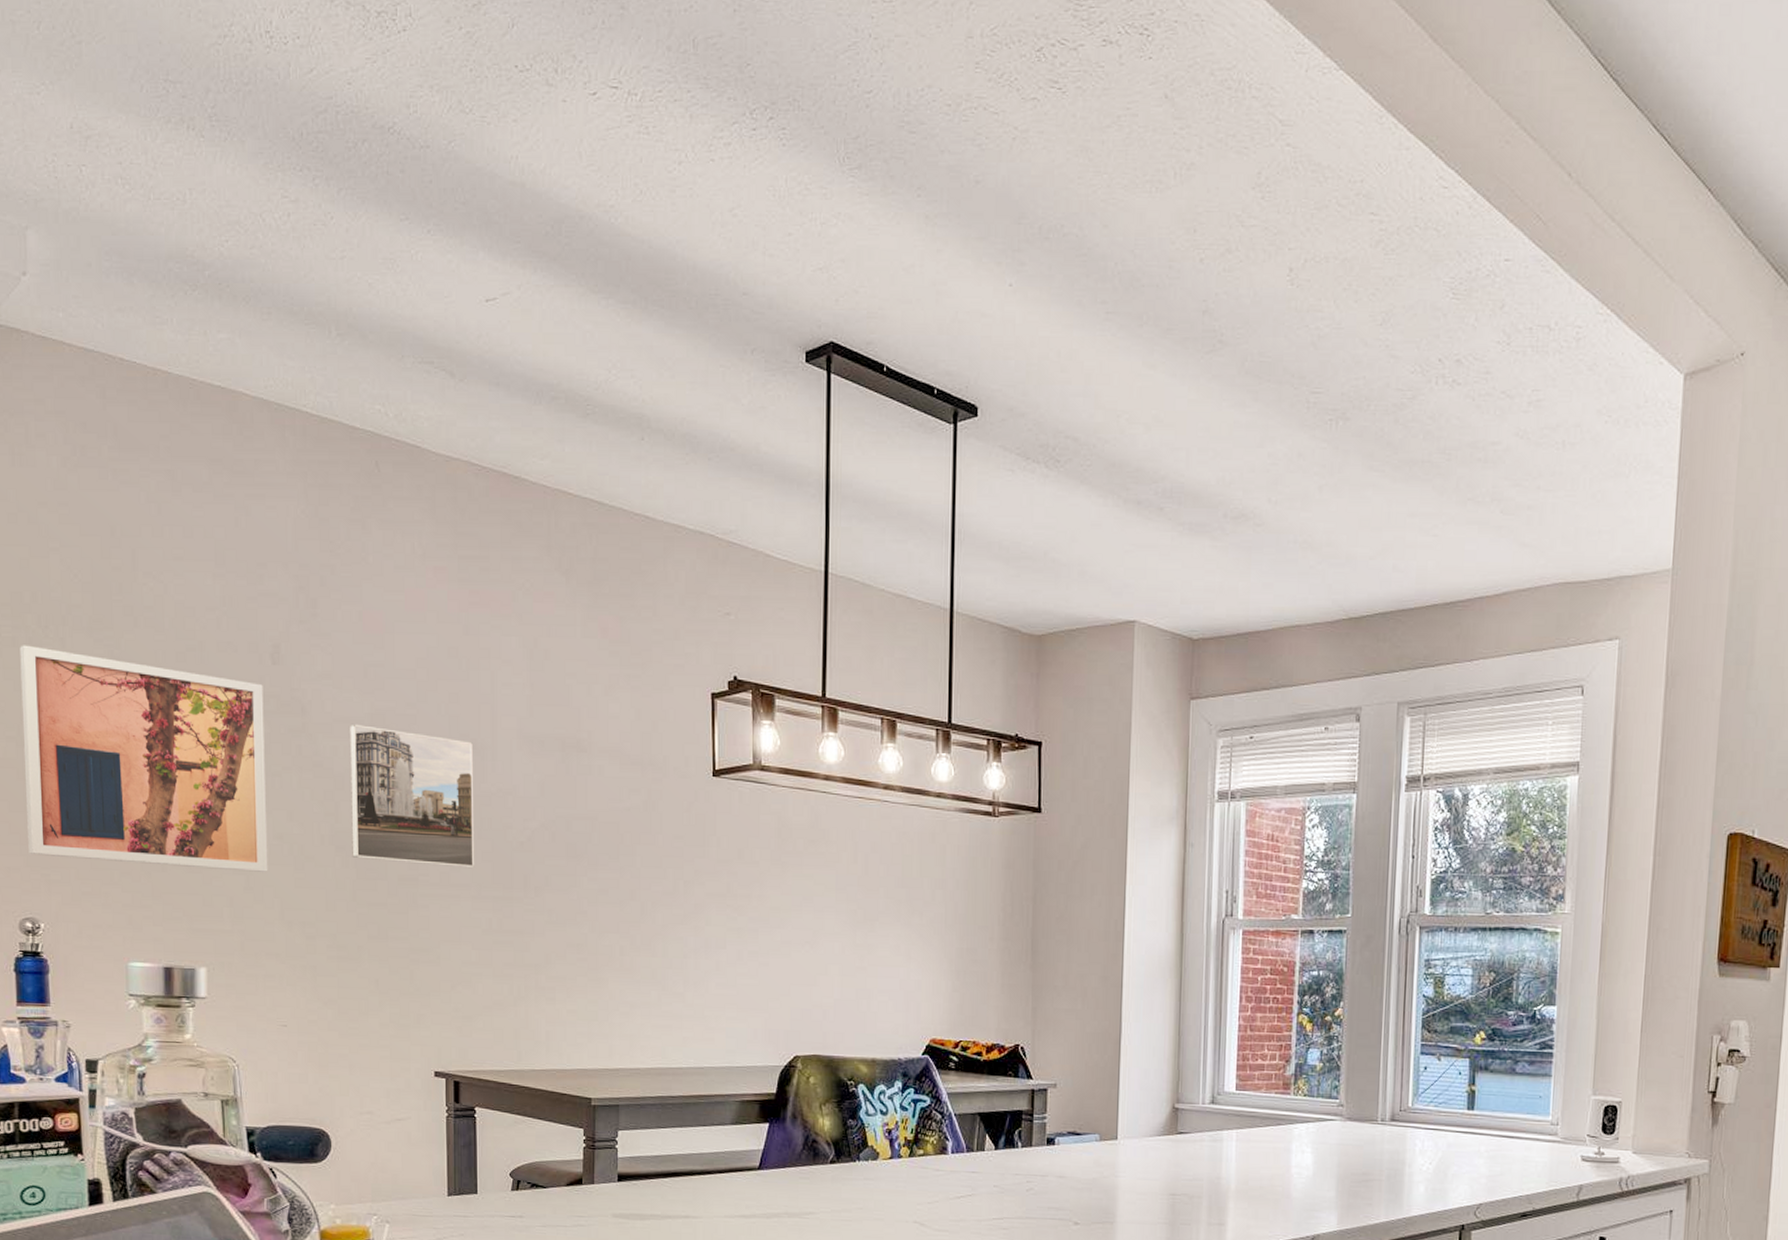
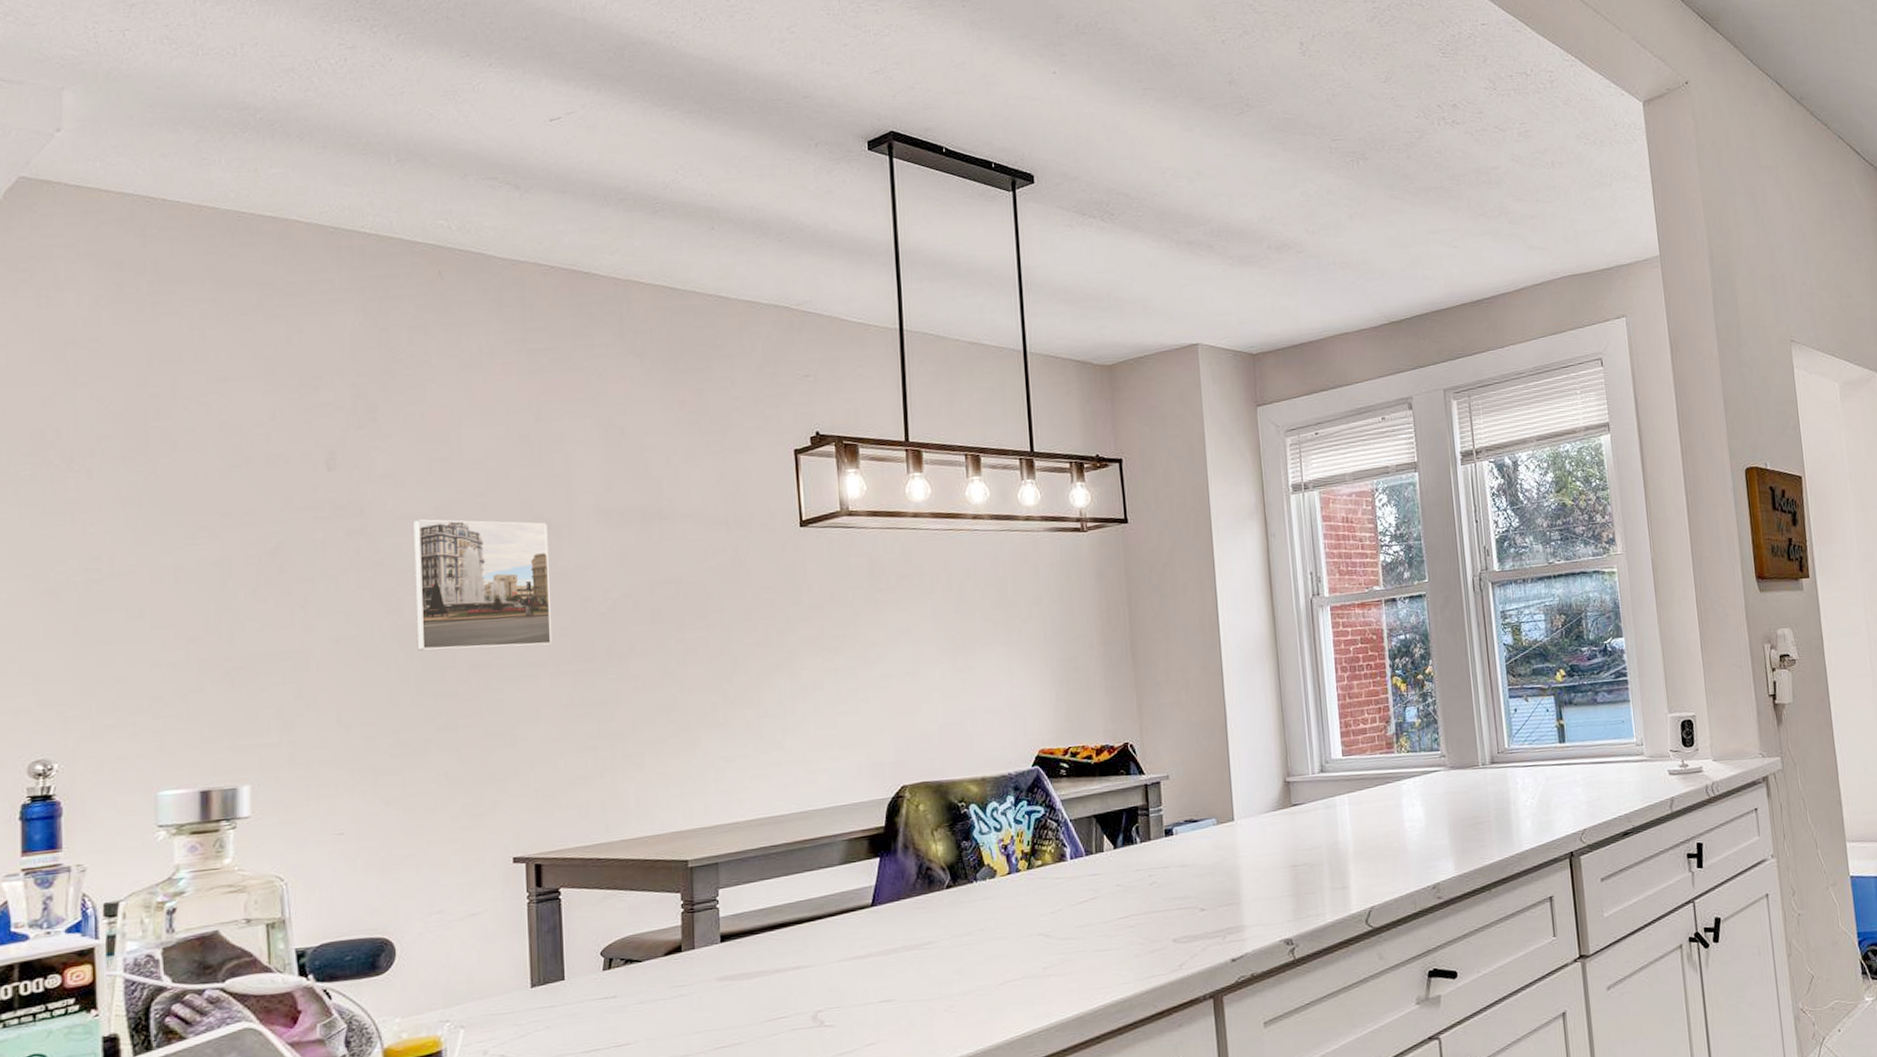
wall art: present [20,645,268,872] -> none [39,480,323,693]

